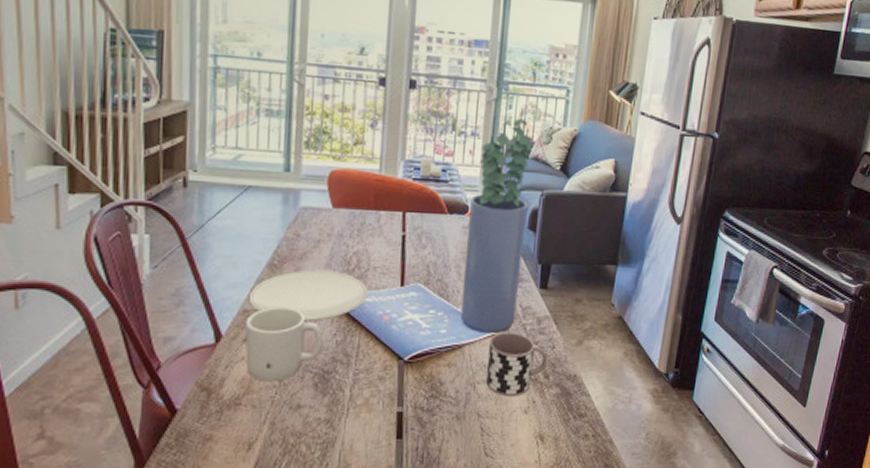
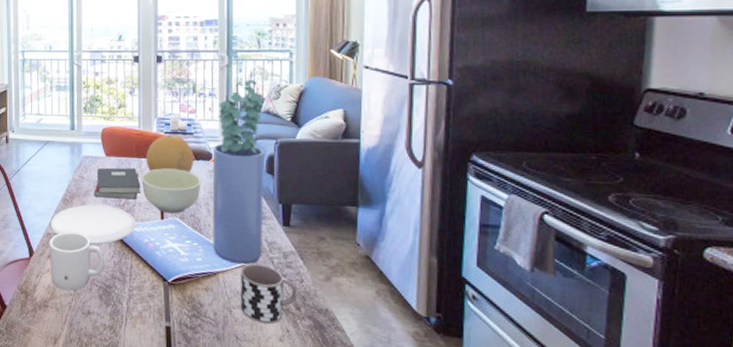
hardback book: none [313,222,378,263] -> present [94,167,141,200]
bowl: none [378,223,454,279] -> present [141,168,201,214]
fruit: none [386,181,447,228] -> present [146,134,194,172]

